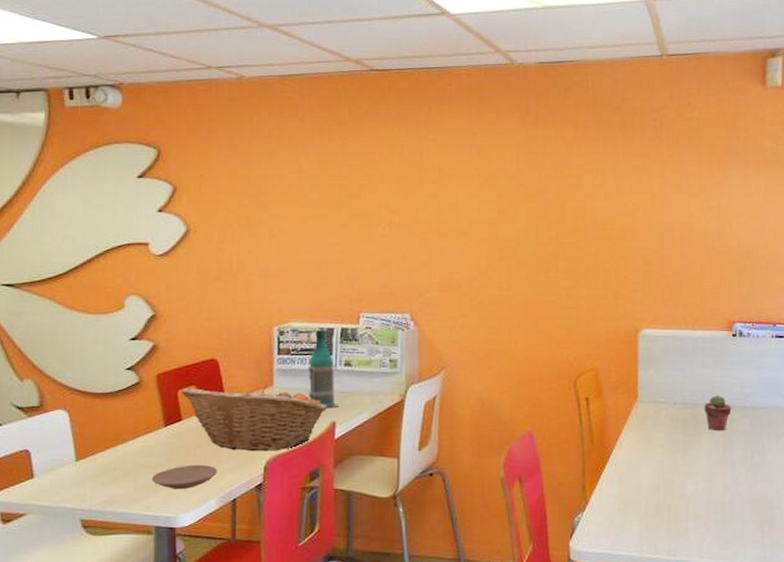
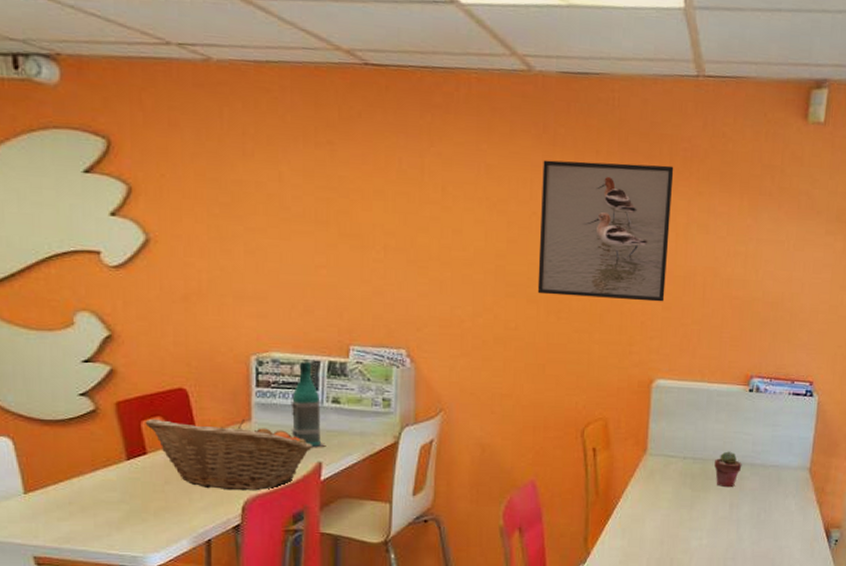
plate: present [152,464,217,489] -> none [114,502,189,527]
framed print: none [526,134,646,257] -> present [537,160,674,302]

